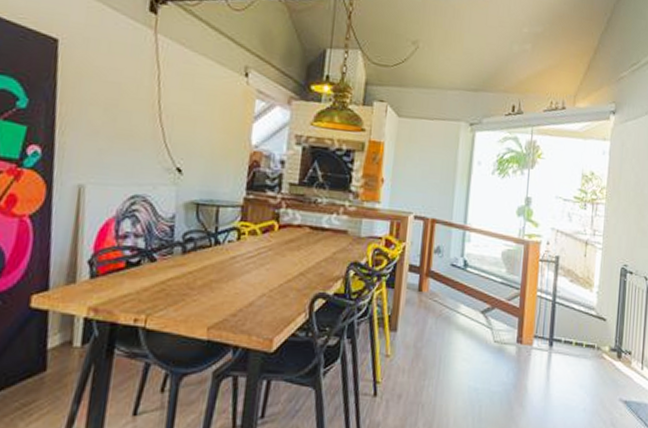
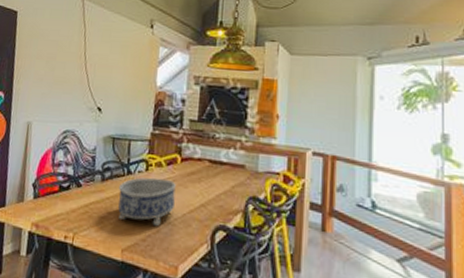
decorative bowl: none [203,247,272,299] -> present [118,177,176,226]

